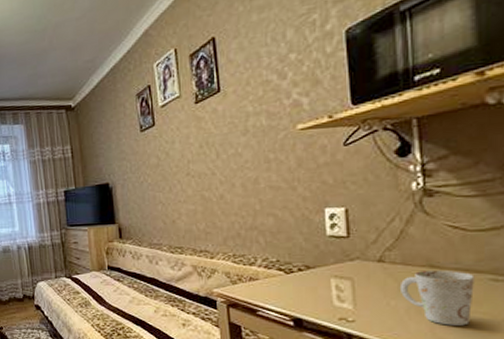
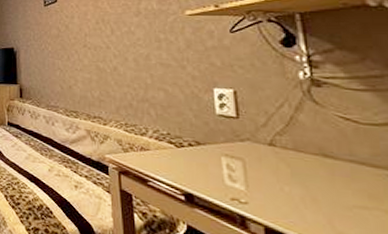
mug: present [399,269,475,326] -> none [292,159,373,222]

